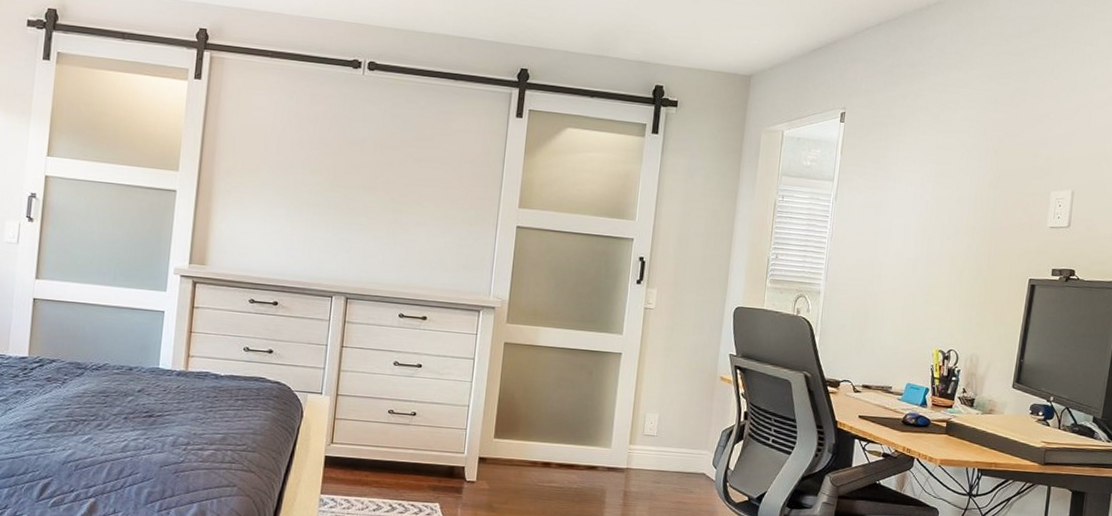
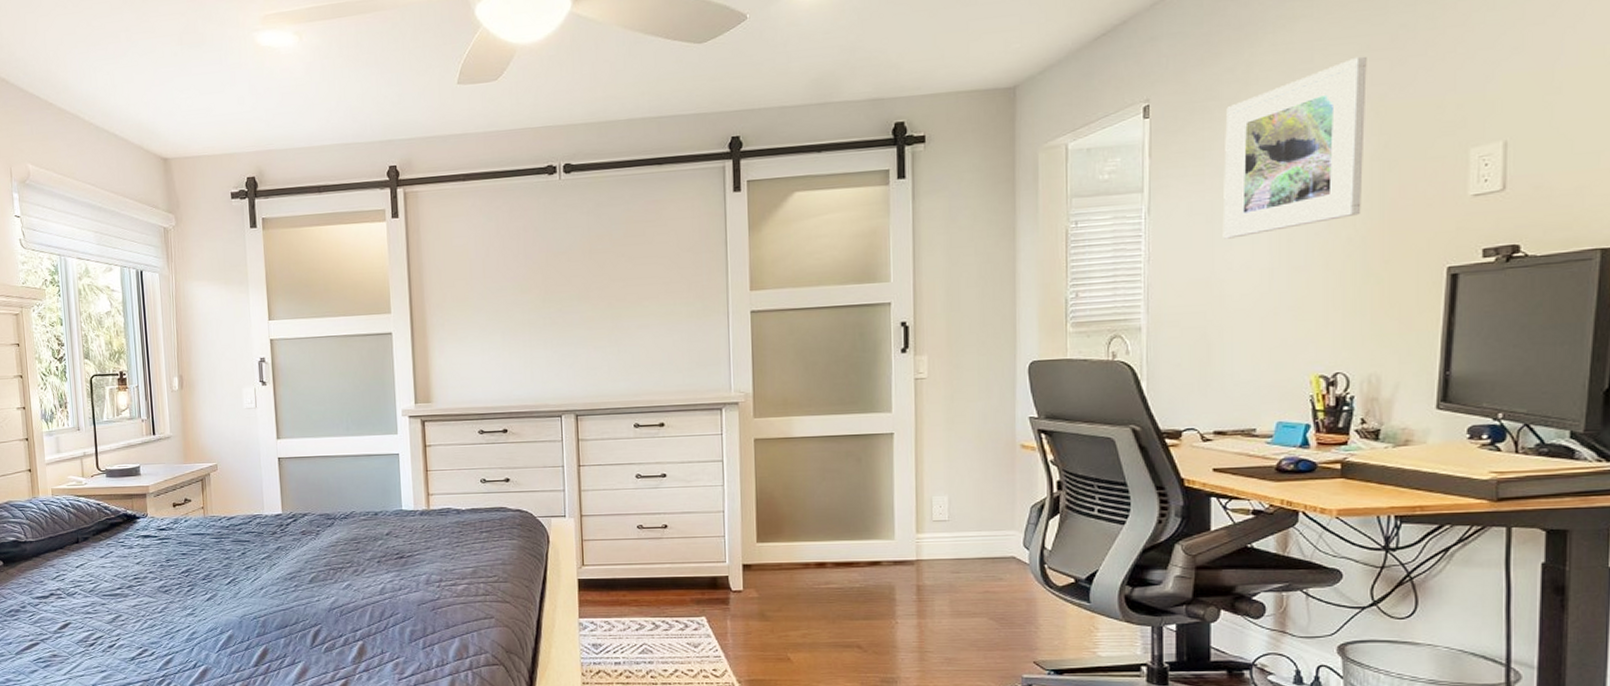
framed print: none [885,106,993,231] -> present [1222,56,1367,239]

